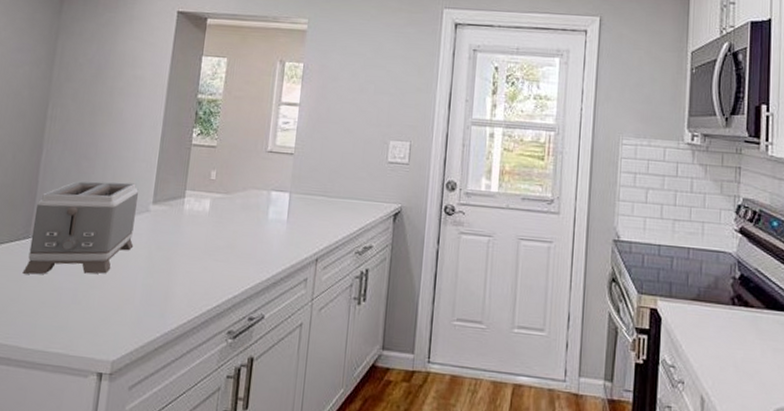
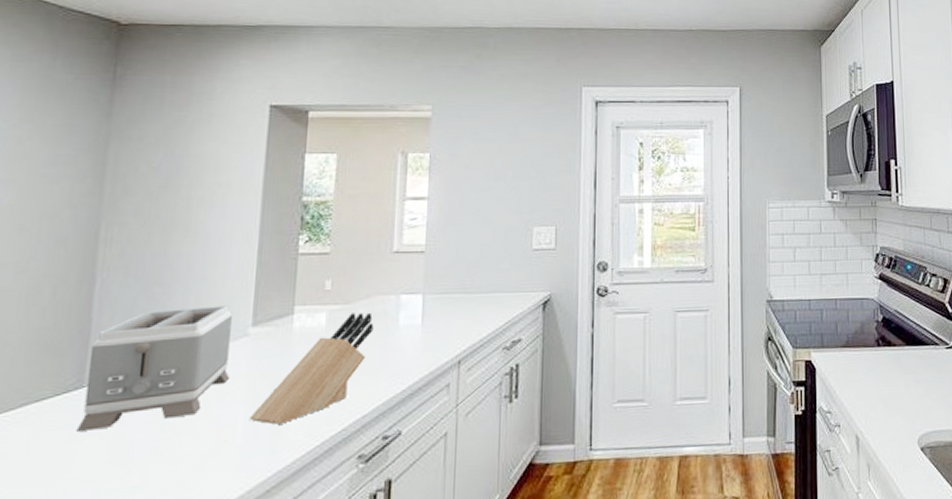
knife block: none [146,202,248,293] -> present [249,312,374,425]

